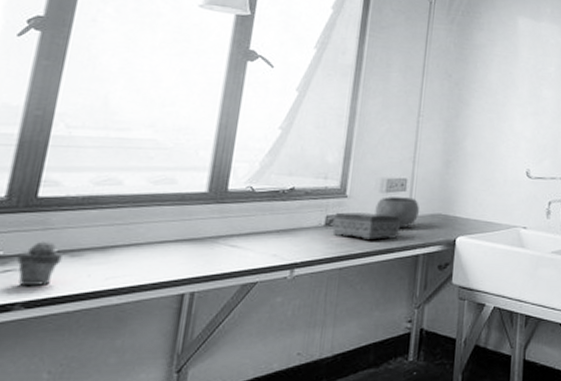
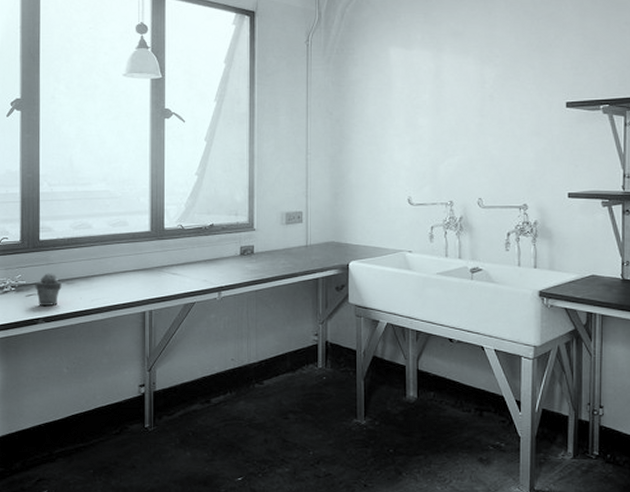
tissue box: present [332,212,401,240] -> none [247,243,301,266]
bowl: present [375,197,420,229] -> none [279,228,316,256]

